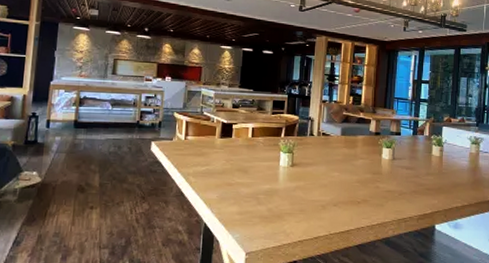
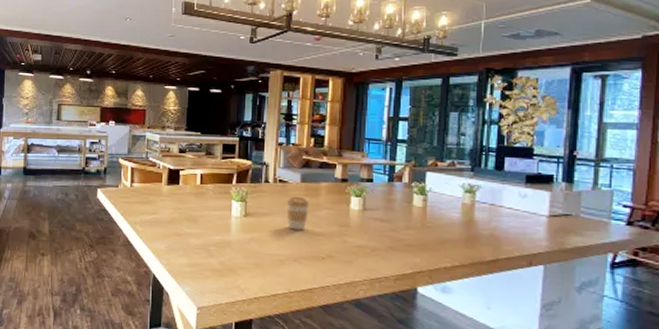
coffee cup: none [328,148,349,178] -> present [286,196,310,231]

